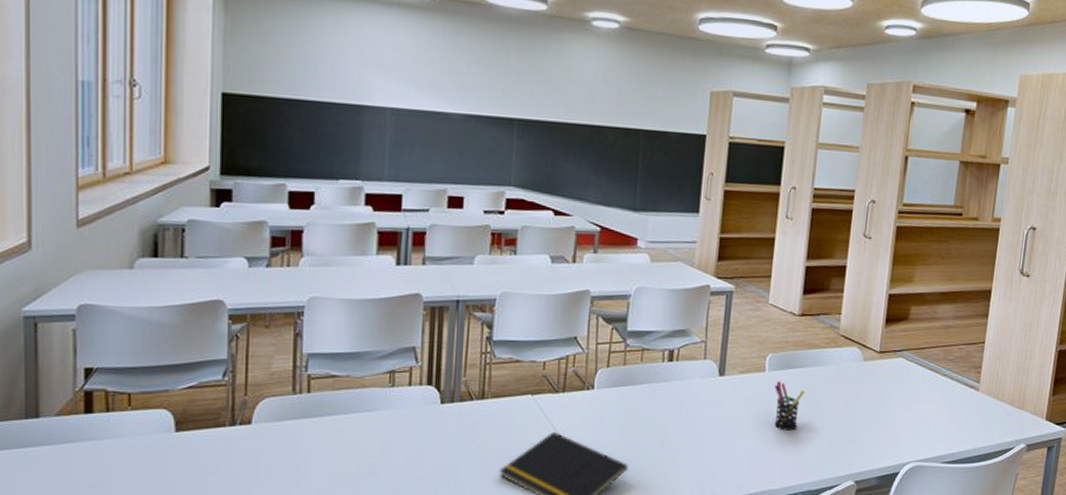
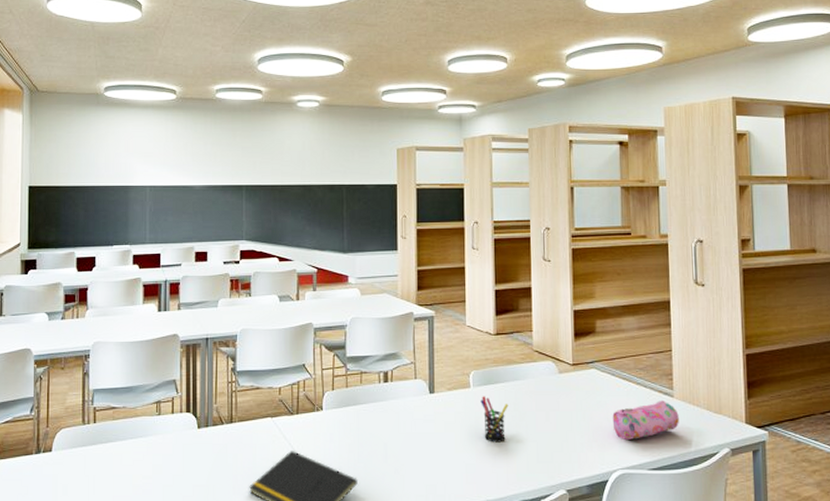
pencil case: none [912,393,981,432] -> present [612,400,679,440]

